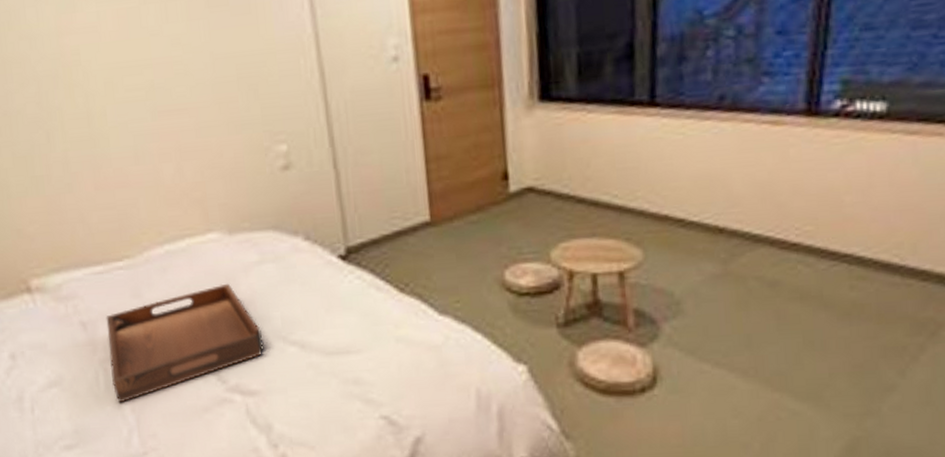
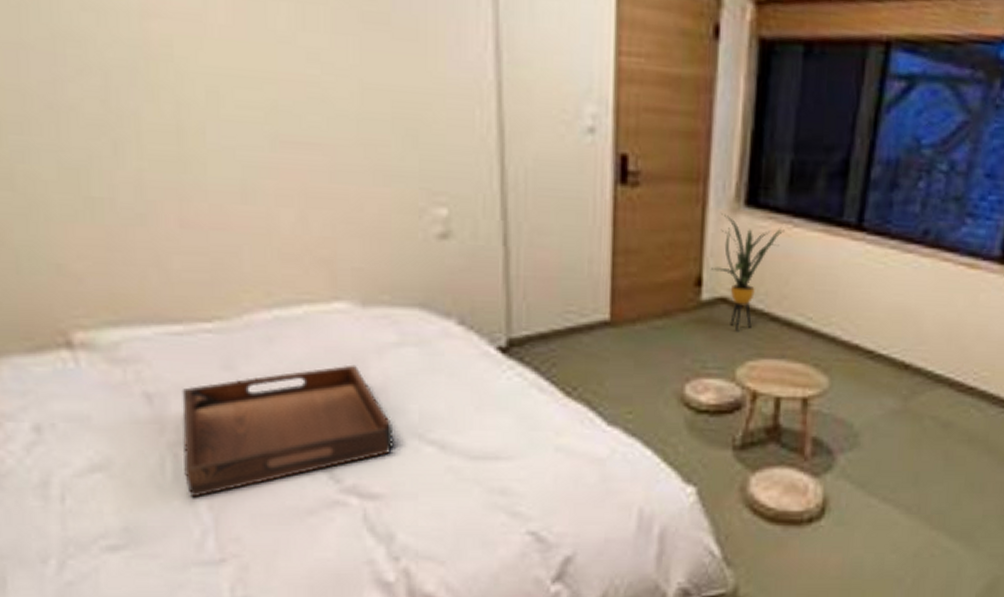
house plant: none [514,111,579,216] -> present [710,213,784,331]

